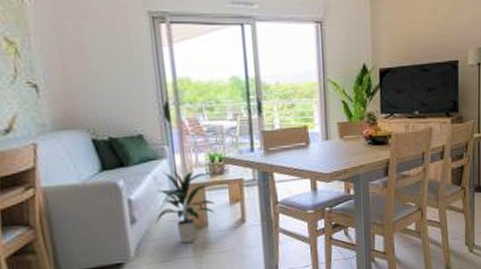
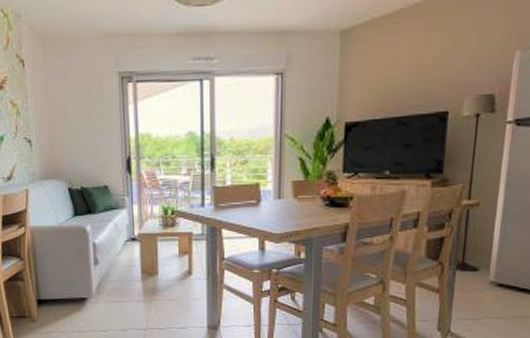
indoor plant: present [155,170,216,244] -> none [114,221,166,288]

